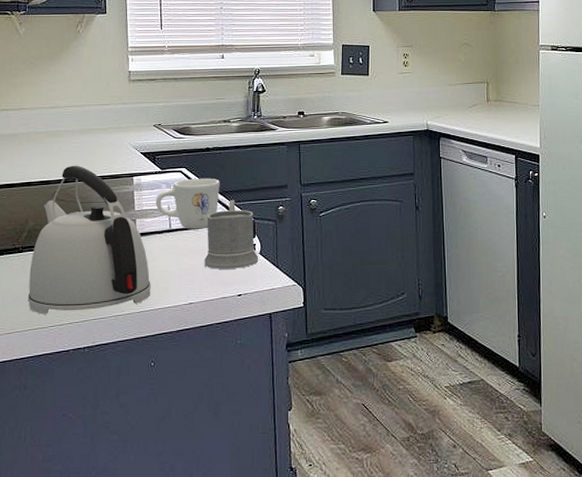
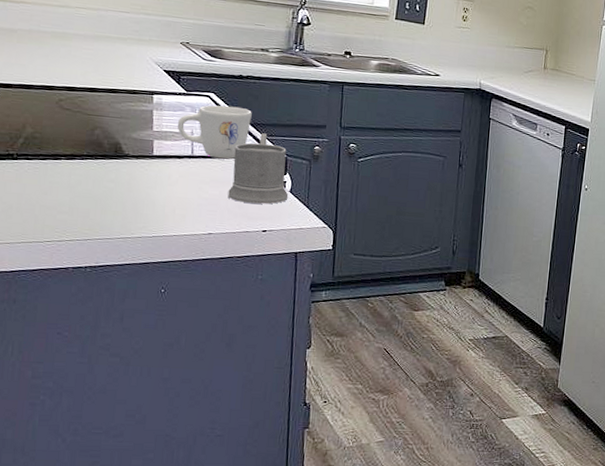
kettle: present [27,165,151,314] -> none [21,73,167,229]

